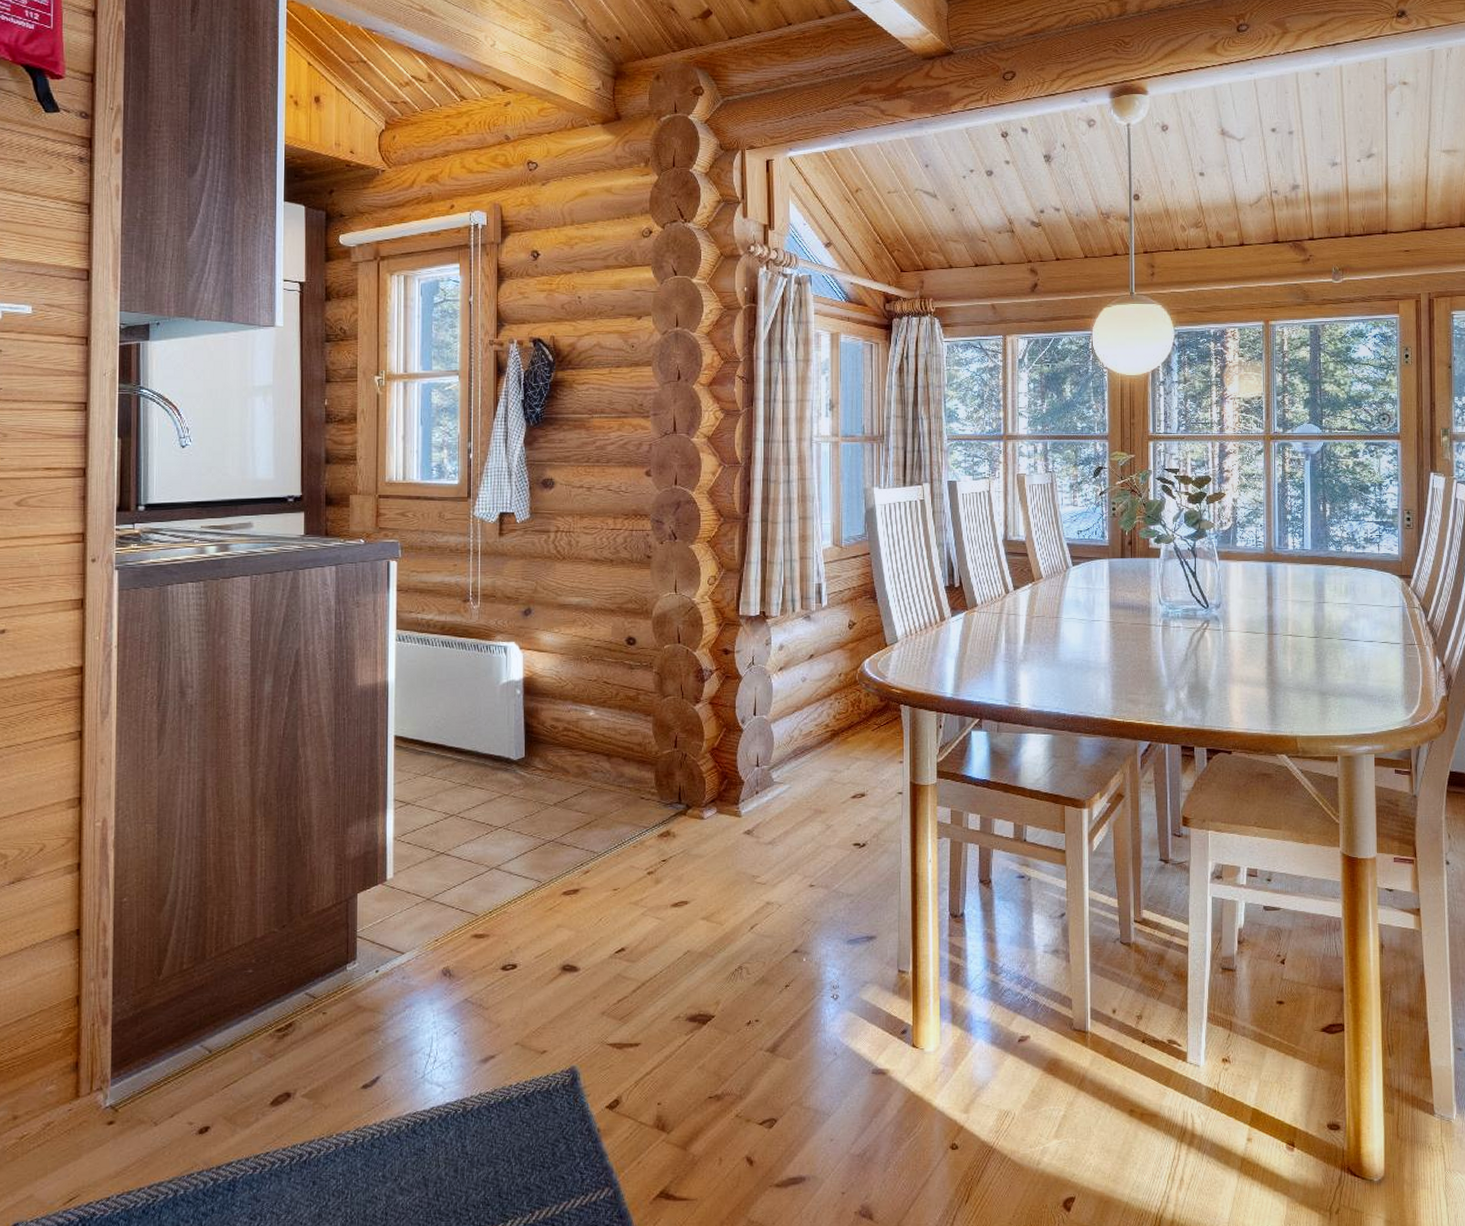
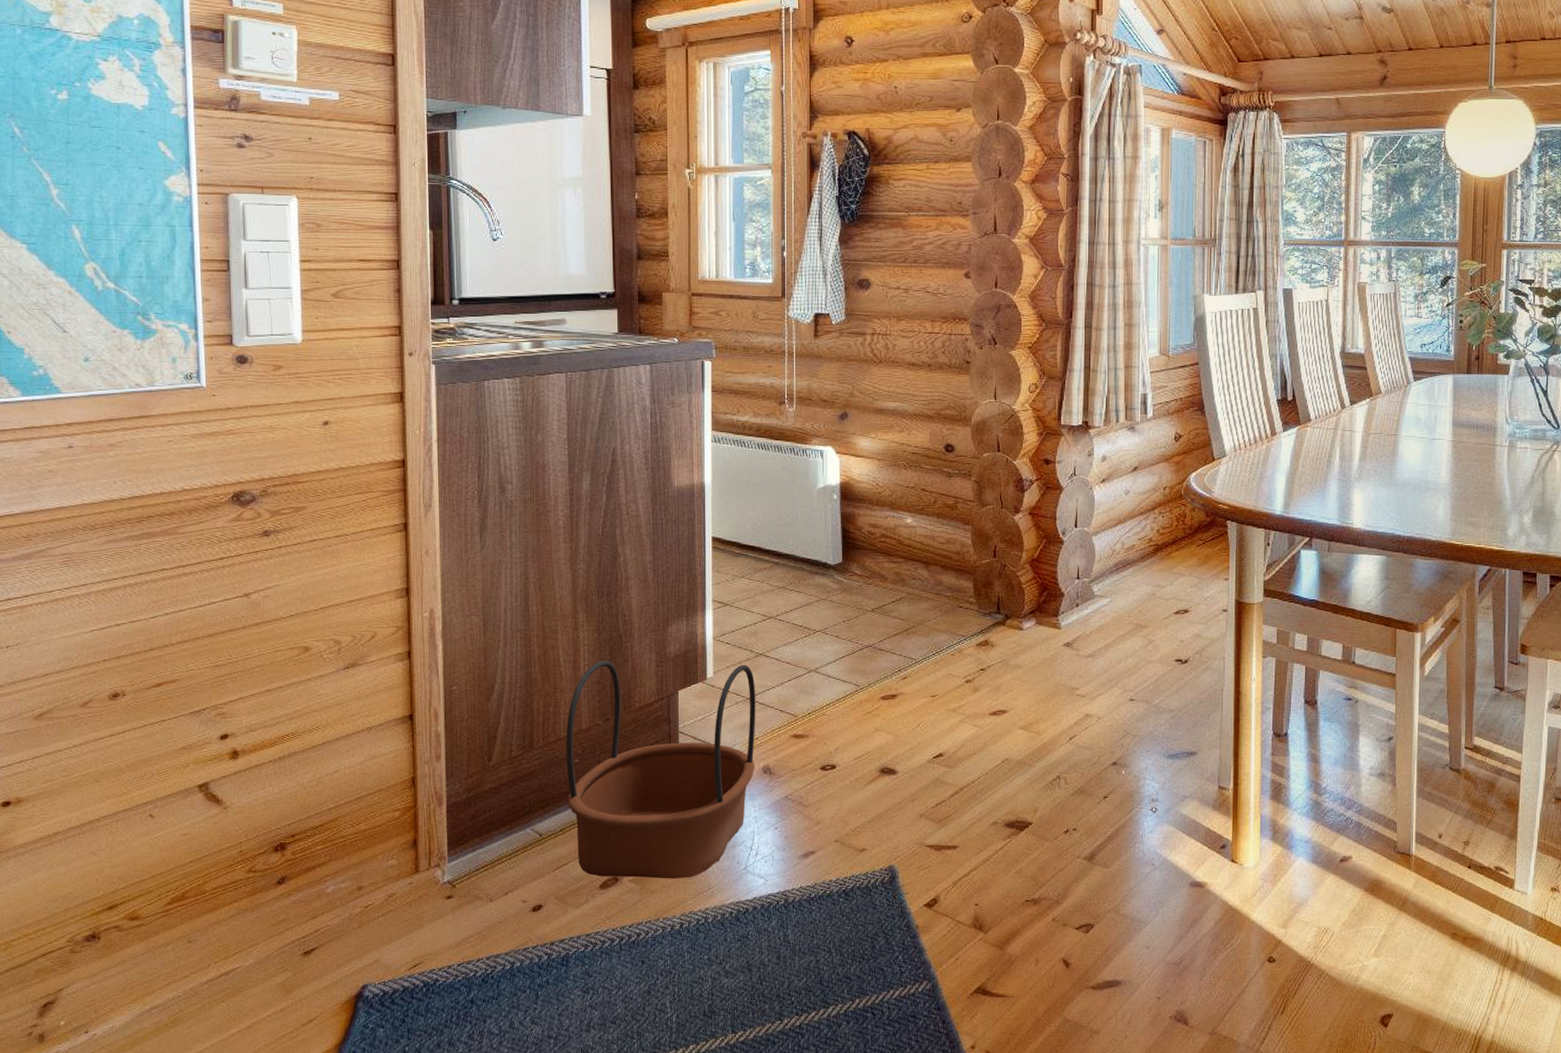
basket: none [239,864,437,1093] -> present [565,660,756,879]

